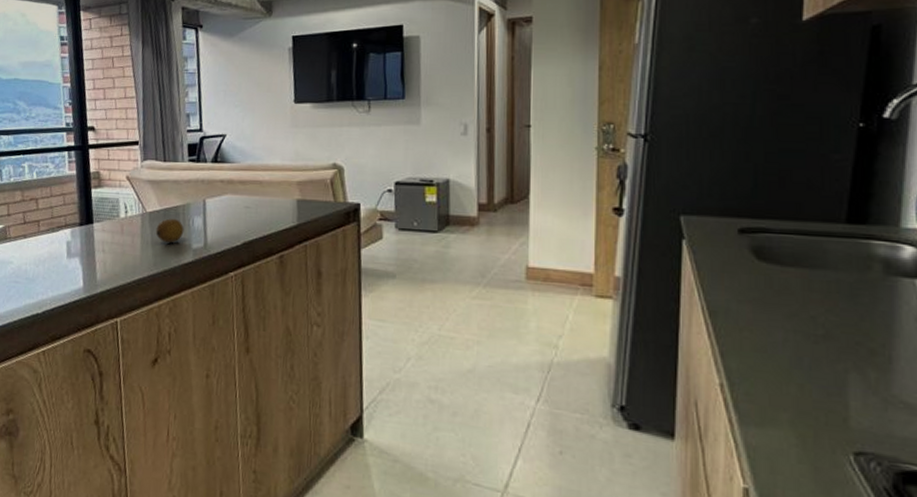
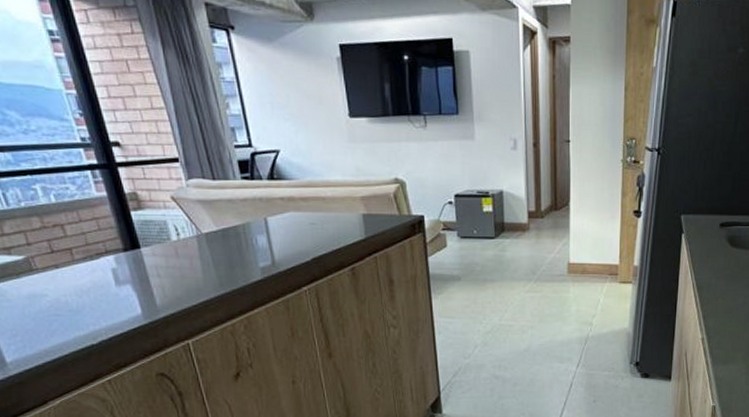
fruit: present [155,218,184,244] -> none [216,238,248,264]

